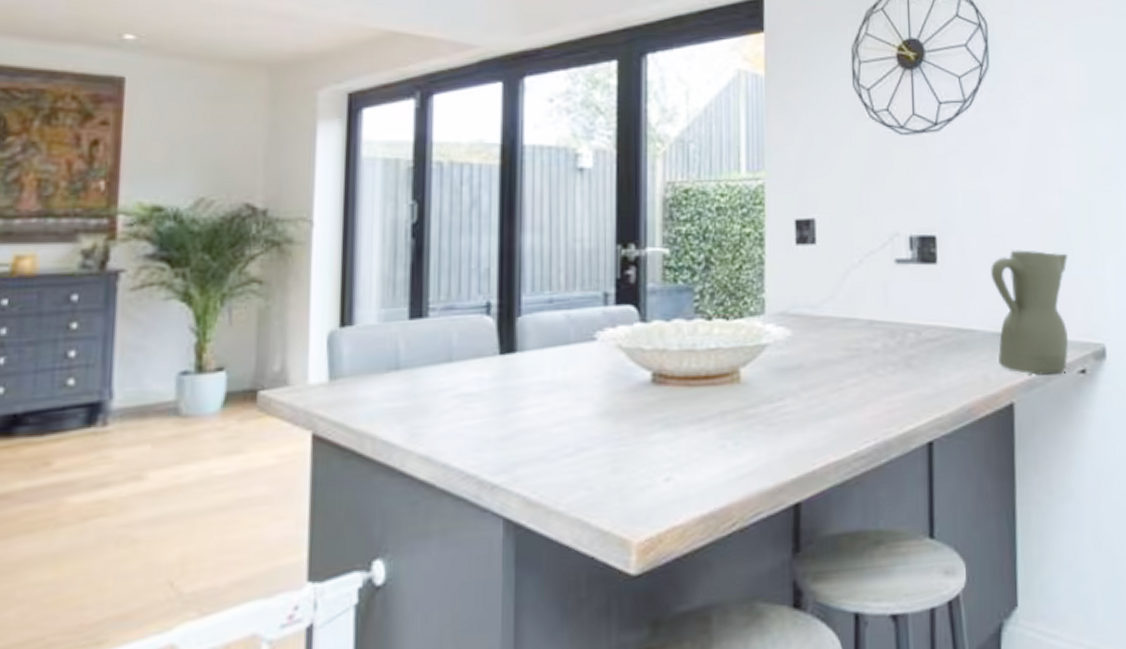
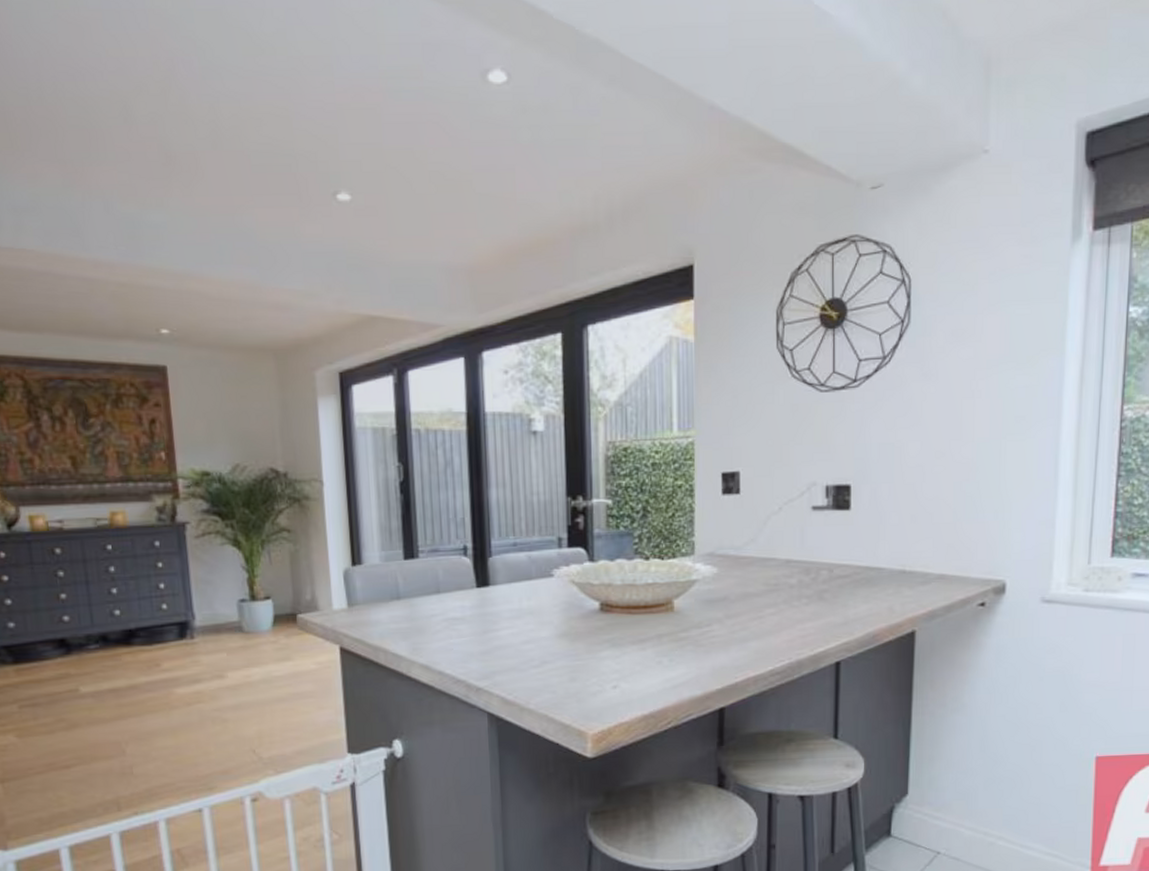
ceramic pitcher: present [991,250,1068,375] -> none [901,496,977,607]

